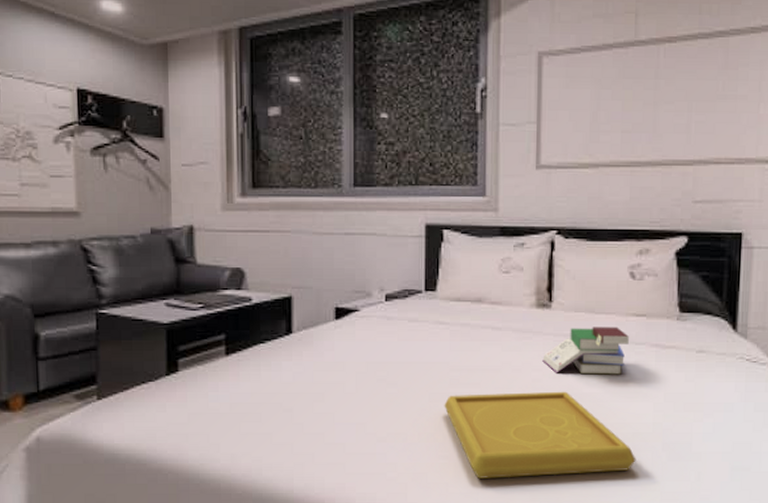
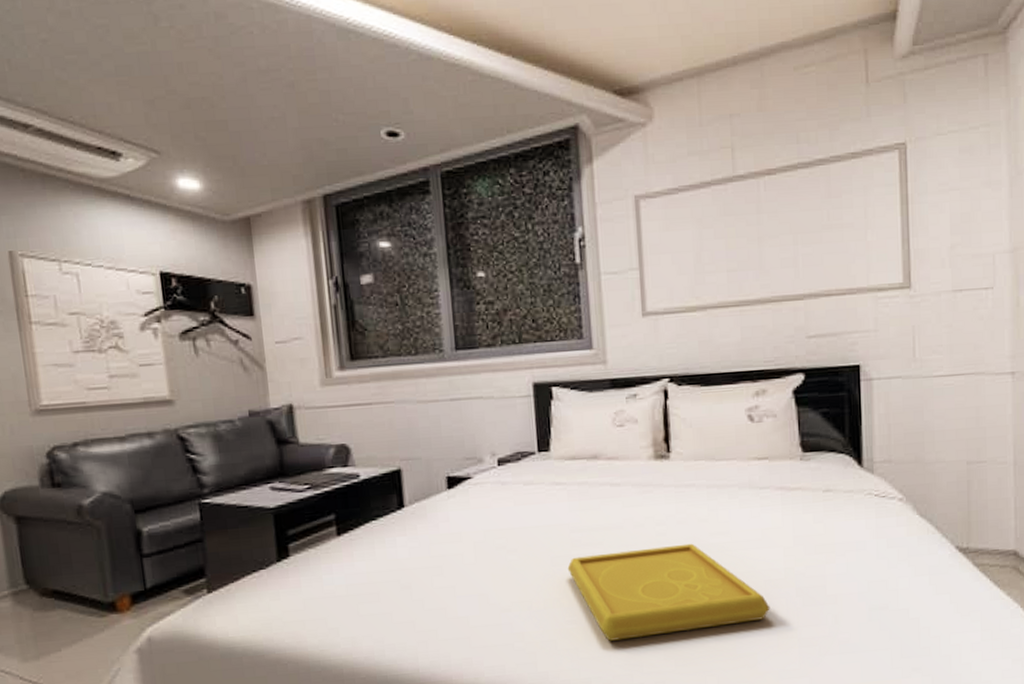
book: present [542,326,629,375] -> none [665,472,753,526]

